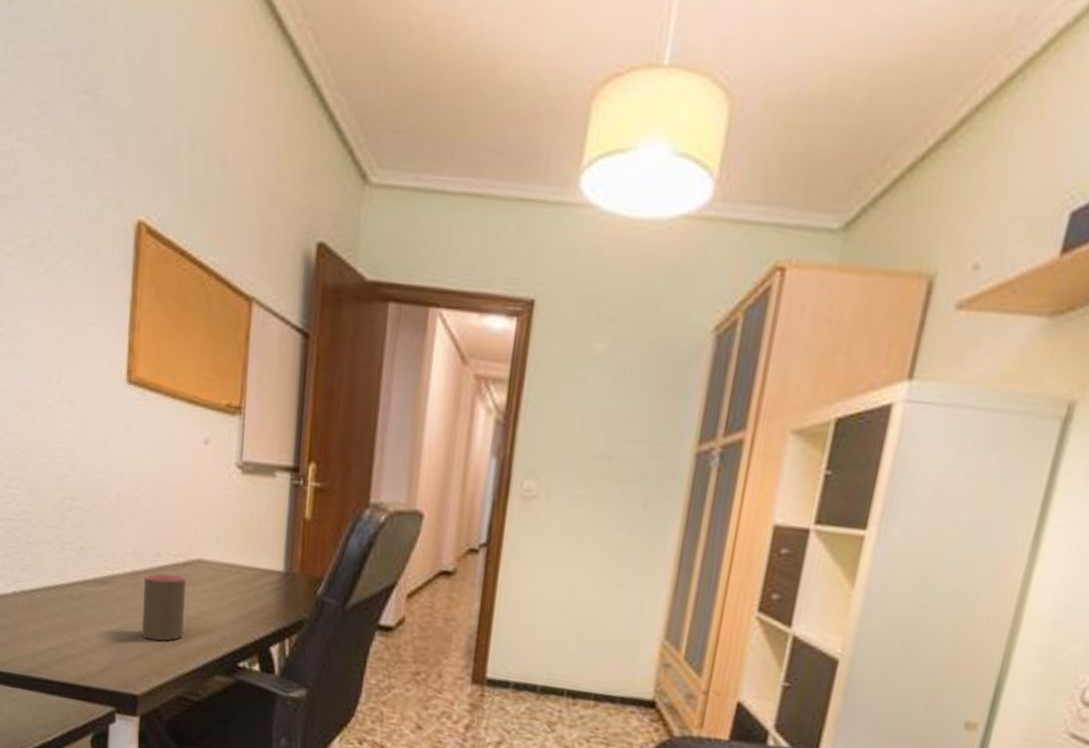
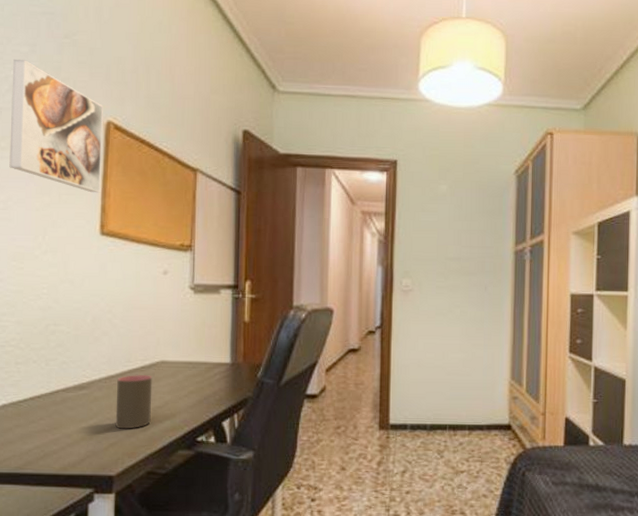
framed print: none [17,124,133,325] -> present [9,59,103,193]

